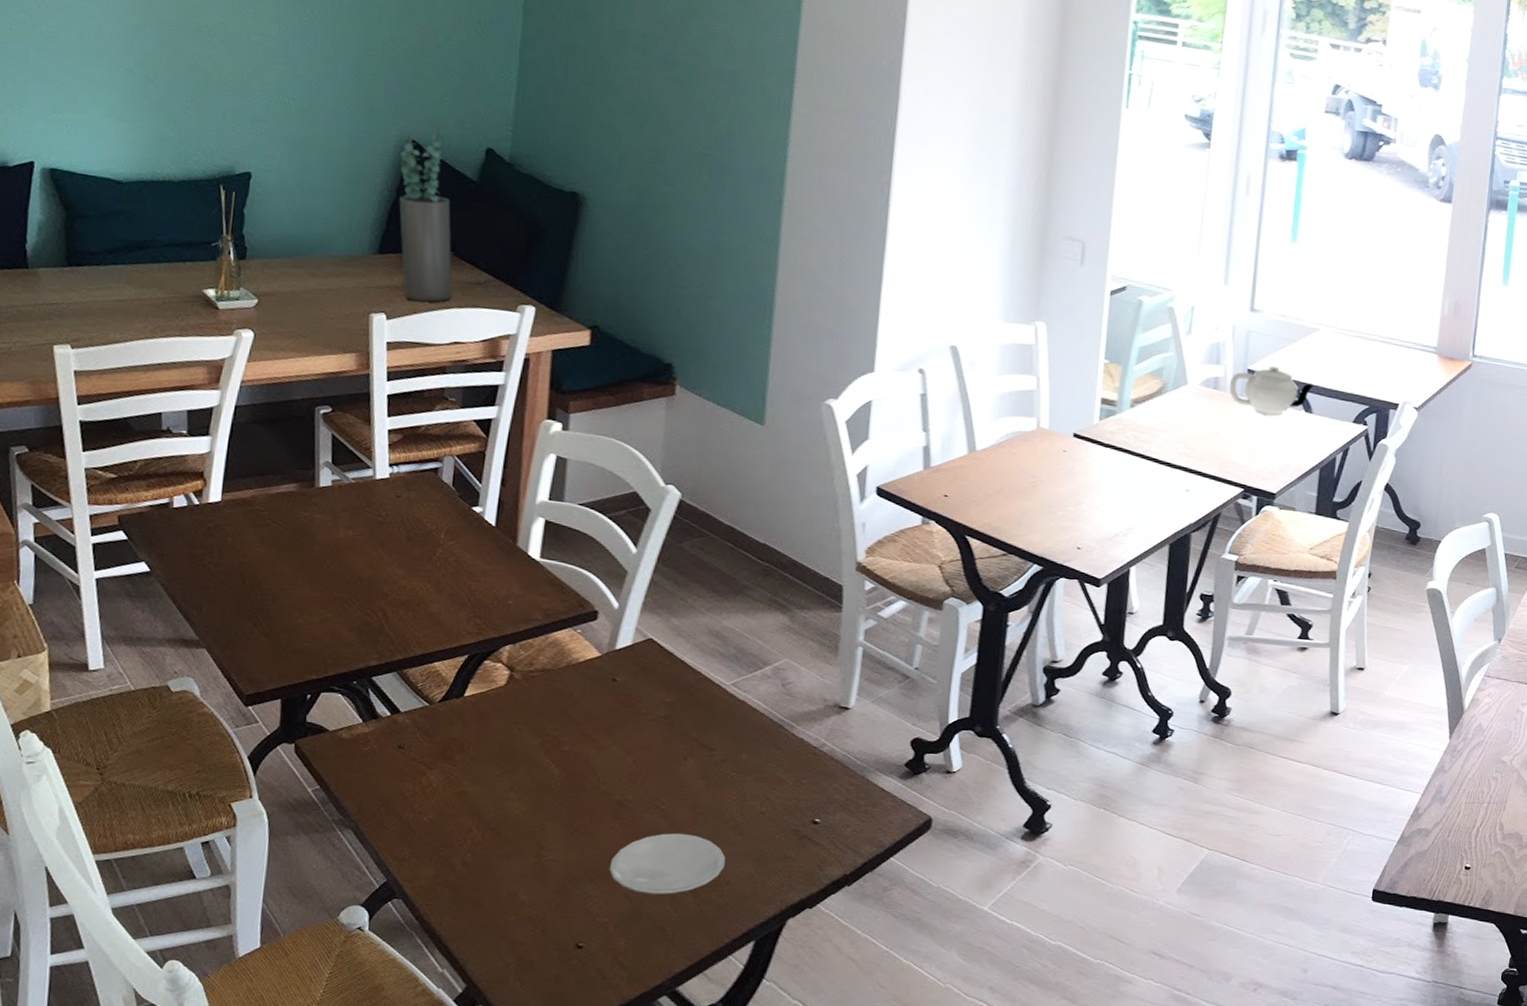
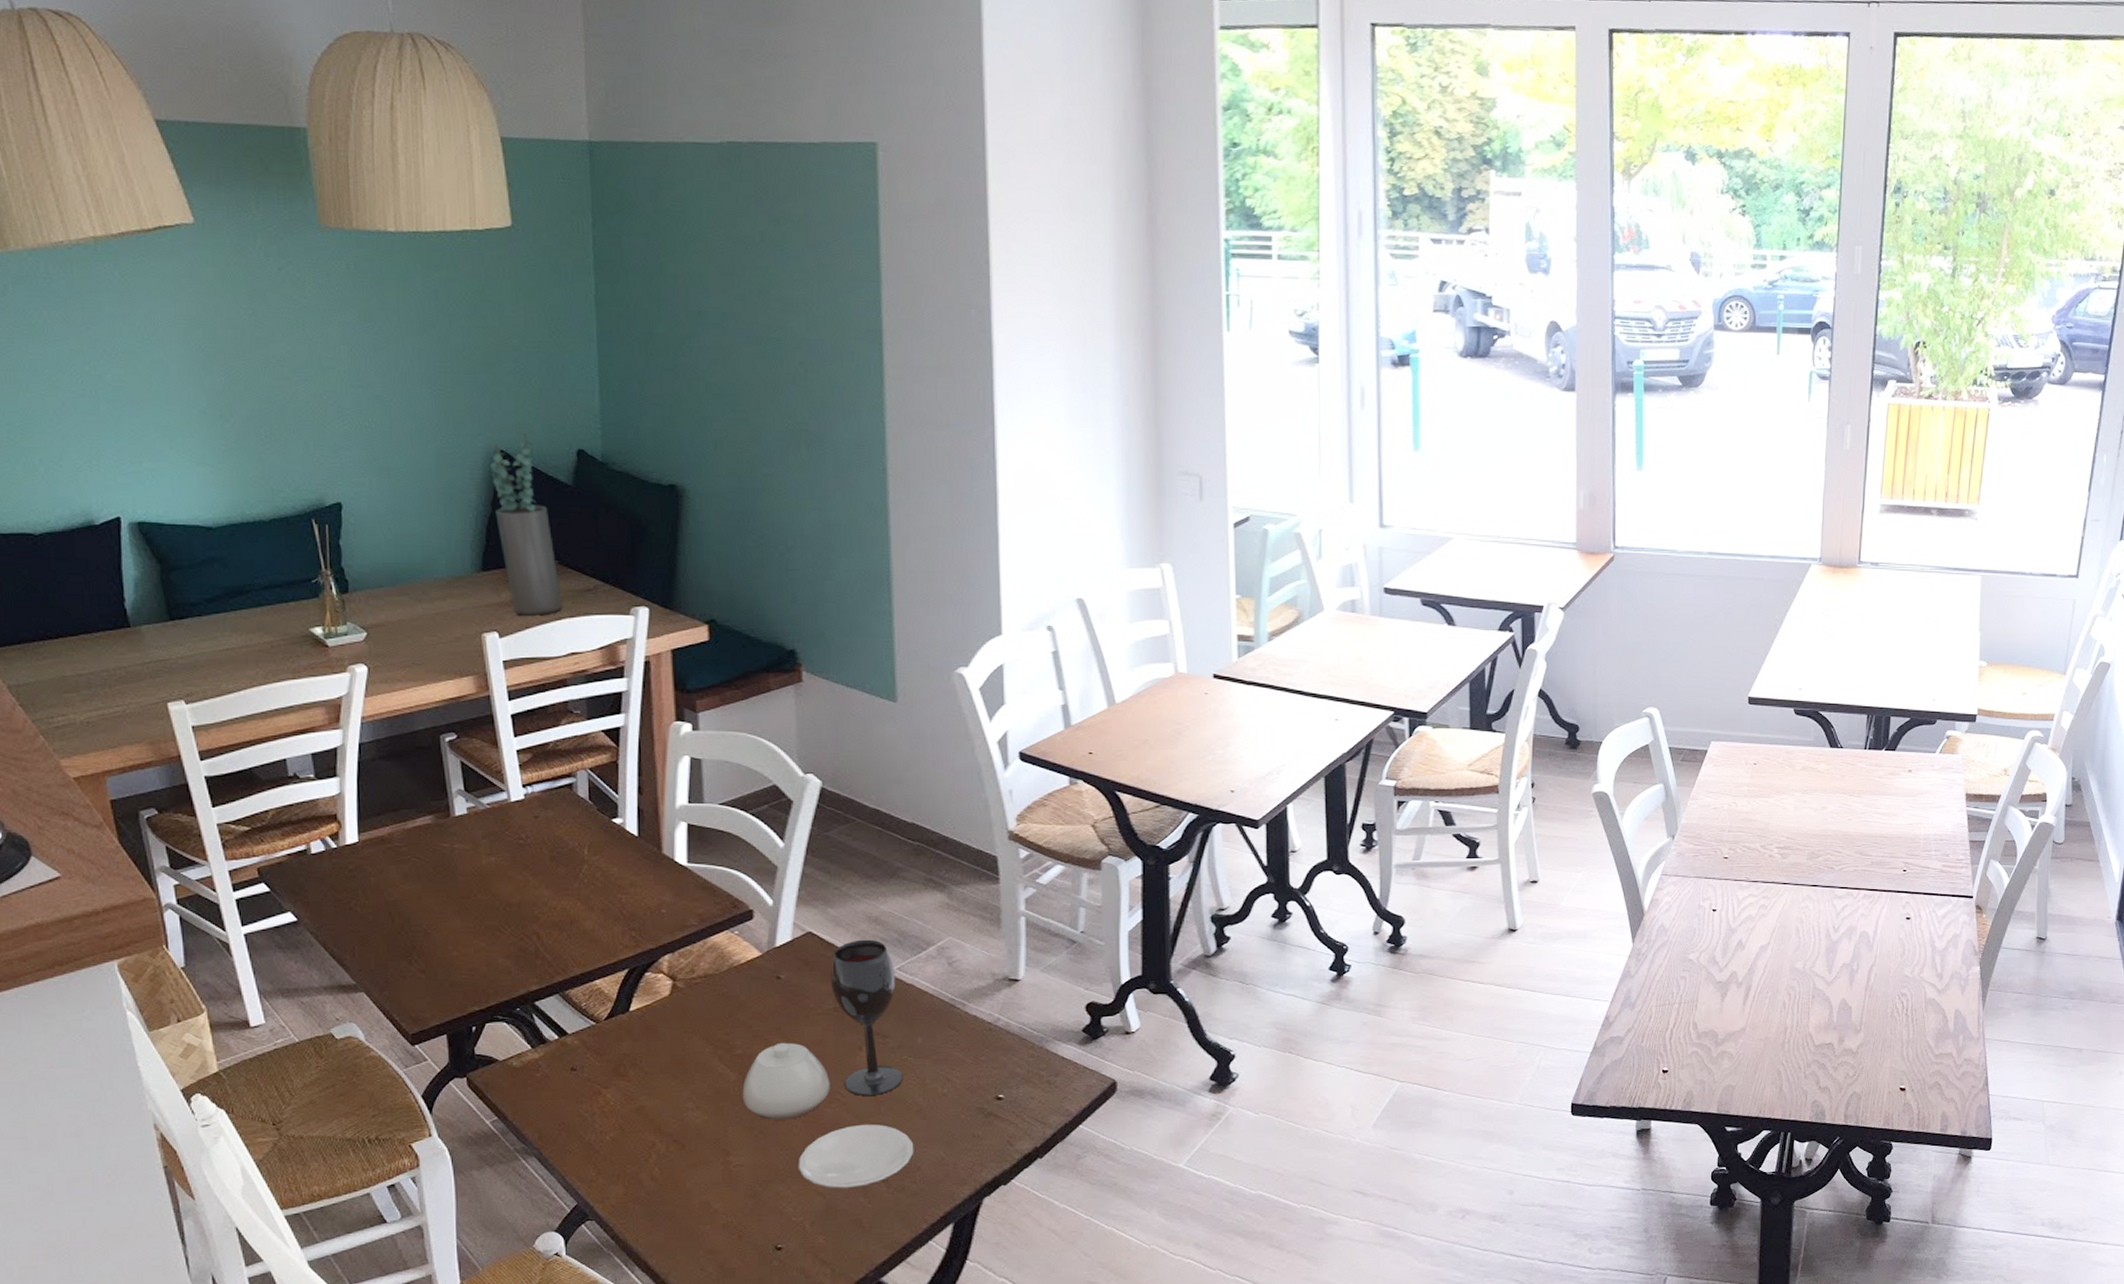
sugar bowl: none [563,743,652,821] -> present [742,1042,830,1120]
wine glass: none [664,651,730,806] -> present [831,939,903,1096]
teapot: present [1229,365,1314,417] -> none [1368,581,1454,634]

